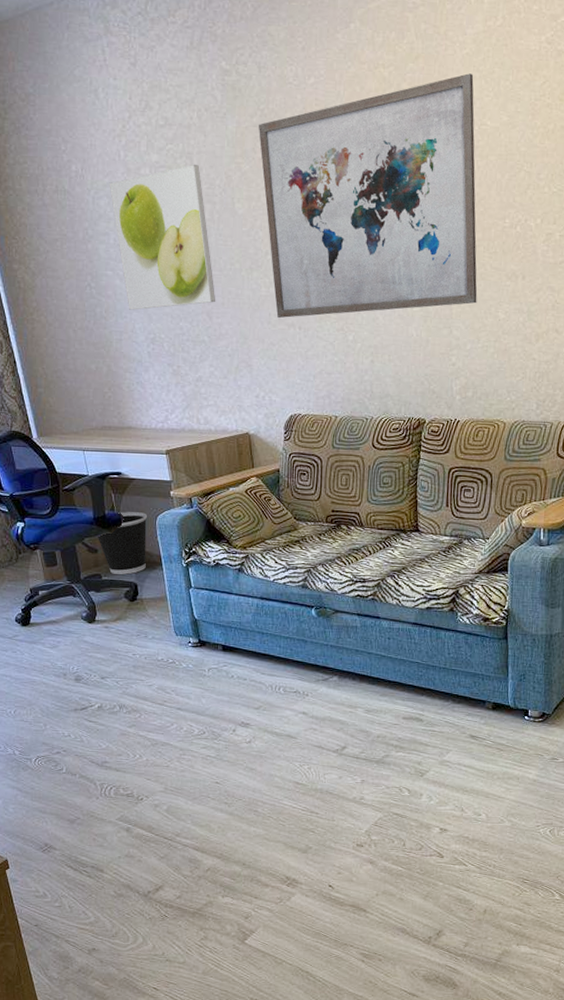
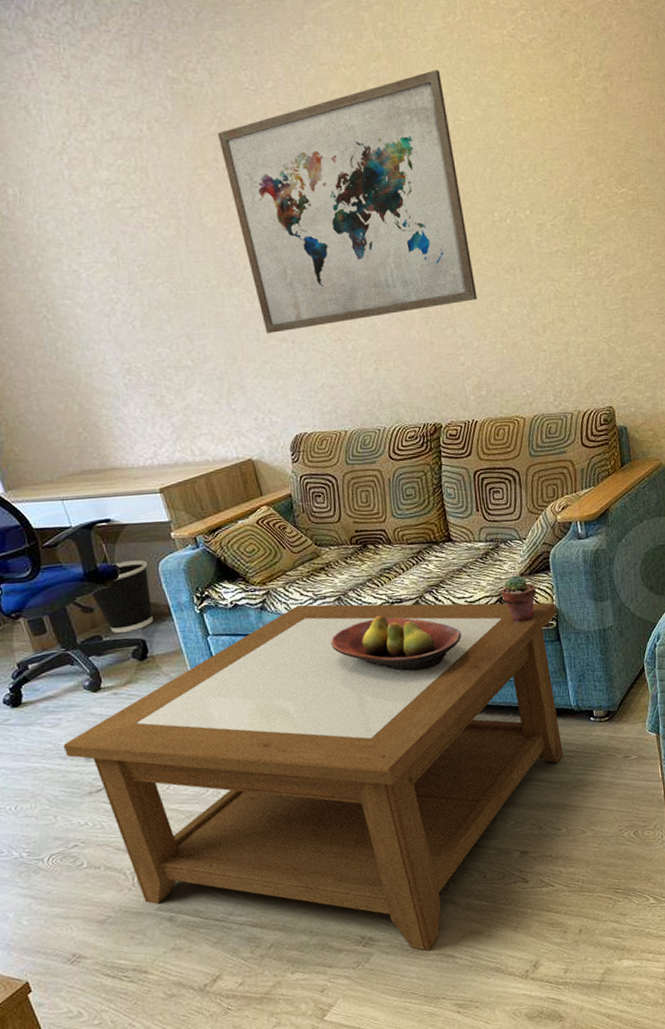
coffee table: none [58,571,509,901] -> present [63,602,563,951]
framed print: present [109,164,216,310] -> none [54,178,196,340]
fruit bowl: none [296,591,416,648] -> present [331,614,462,672]
potted succulent: none [458,571,491,617] -> present [502,575,536,623]

